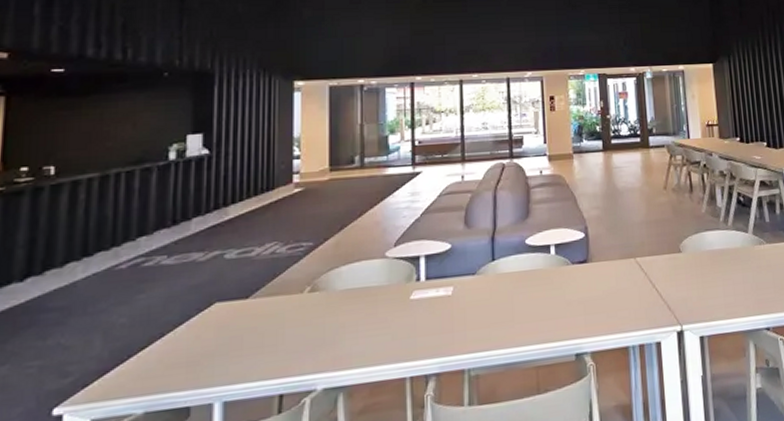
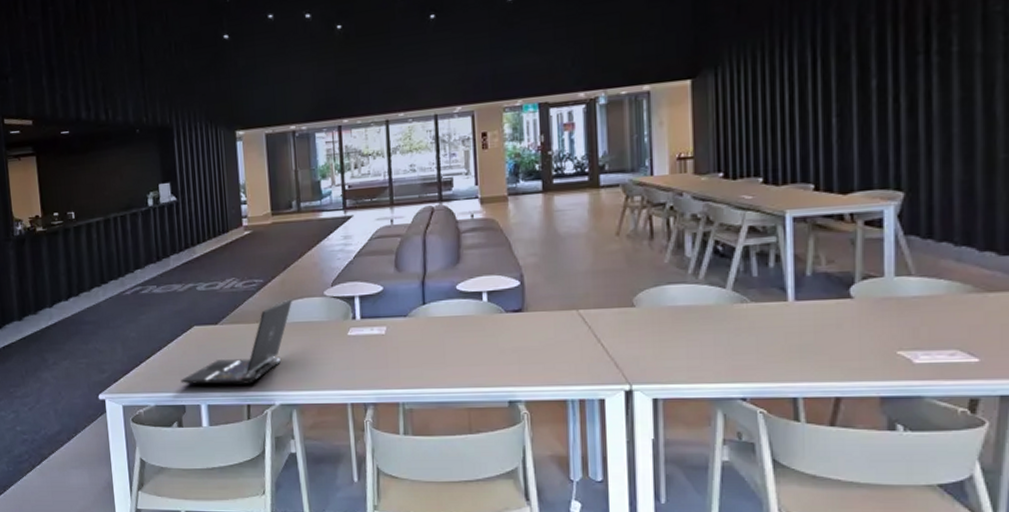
laptop: none [187,262,348,379] -> present [180,299,293,385]

